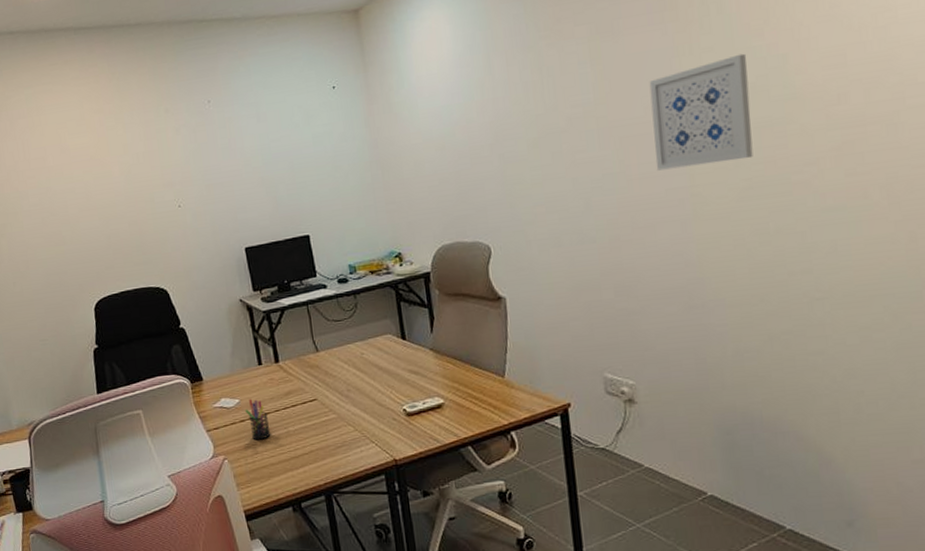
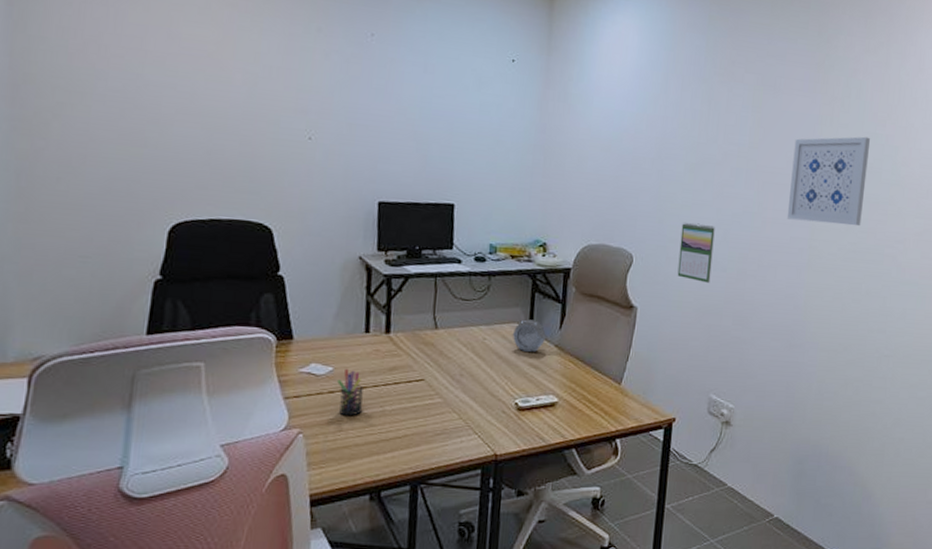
speaker: none [387,328,420,360] -> present [512,319,546,352]
calendar: none [536,198,580,259] -> present [677,222,715,283]

